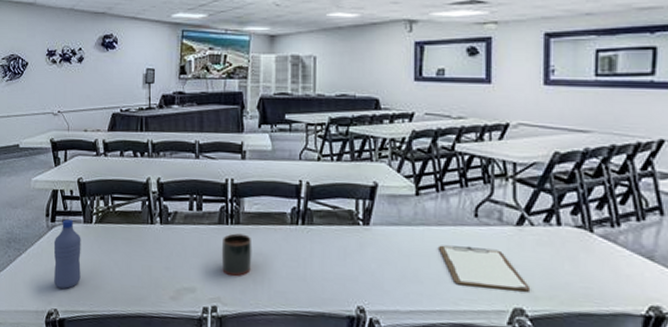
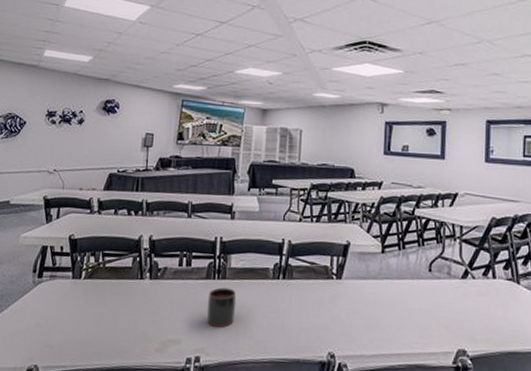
water bottle: present [53,219,81,289] -> none [36,274,69,345]
clipboard: present [439,245,531,292] -> none [399,296,472,335]

